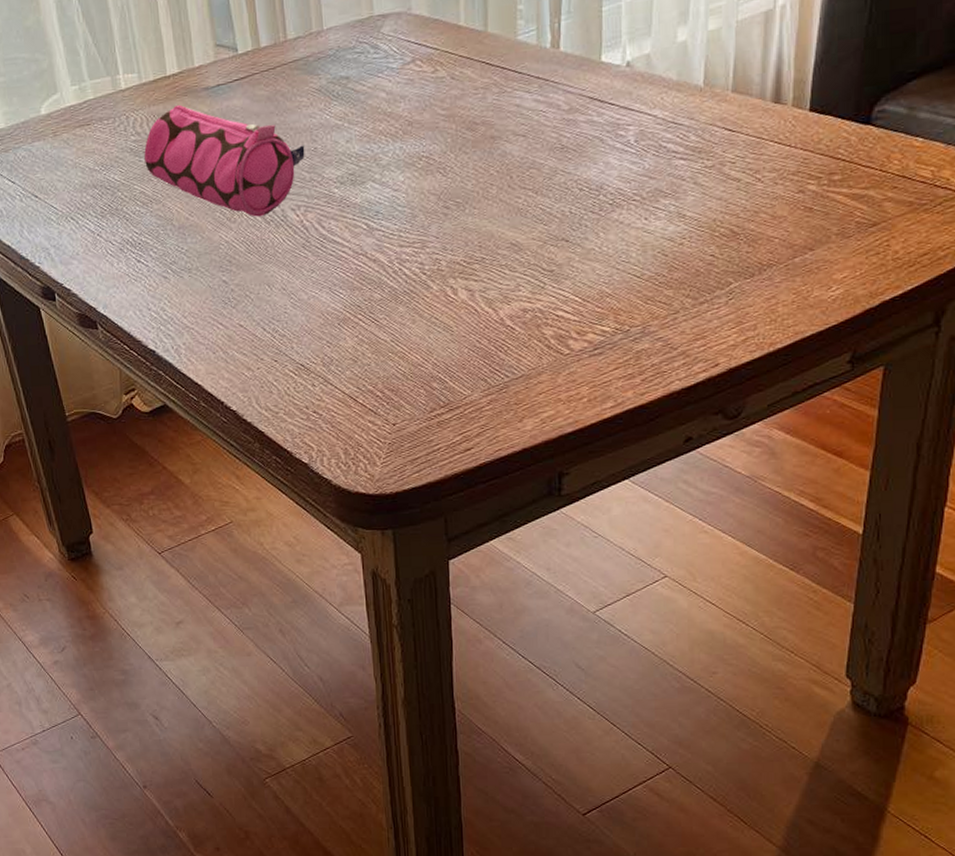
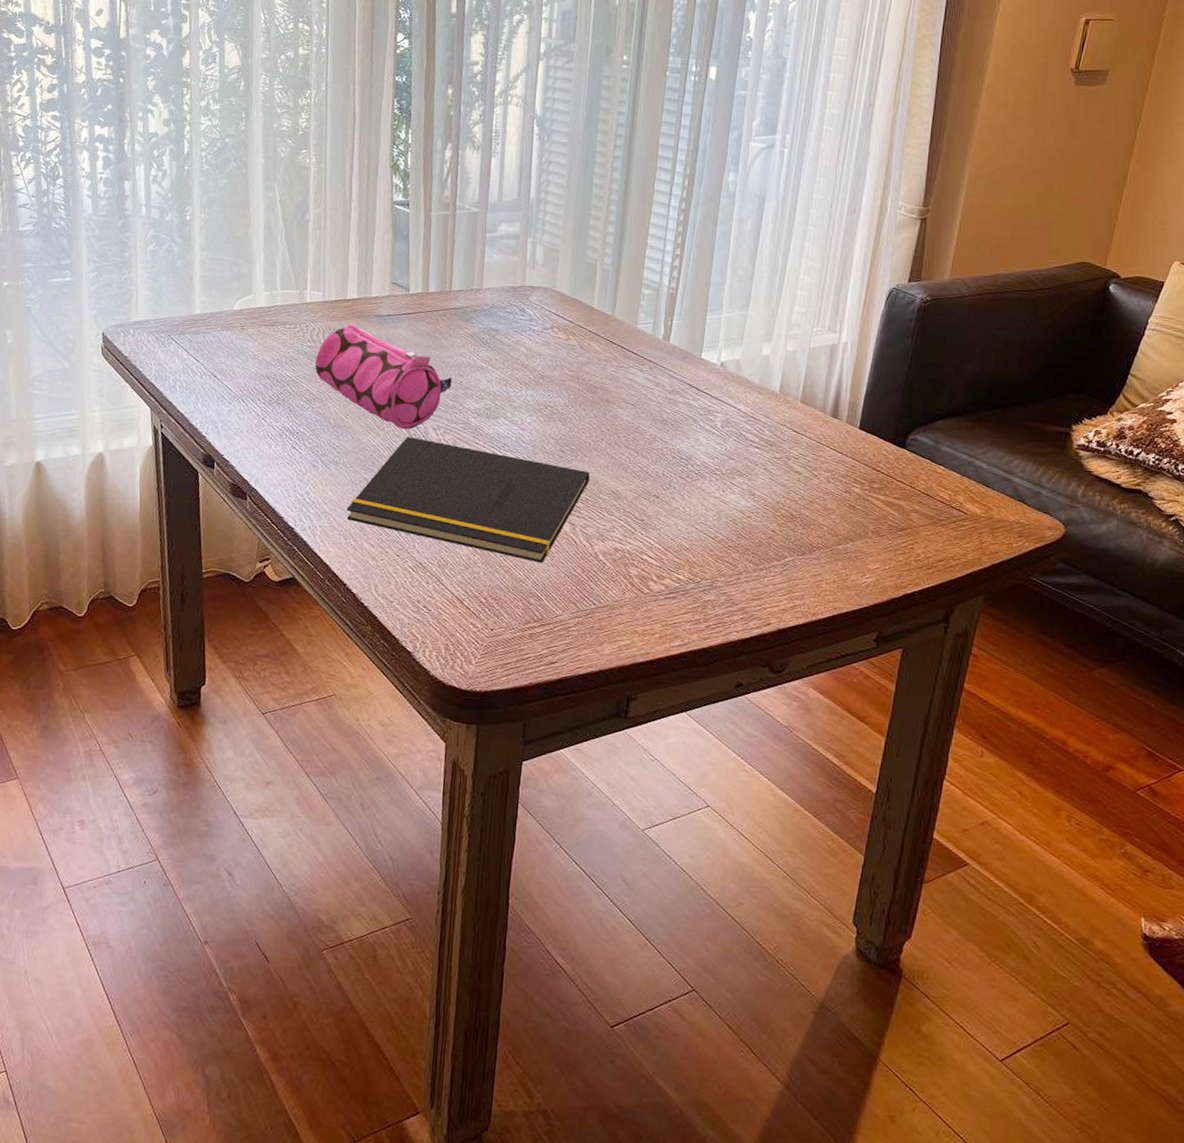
notepad: none [209,223,483,342] -> present [346,436,590,564]

